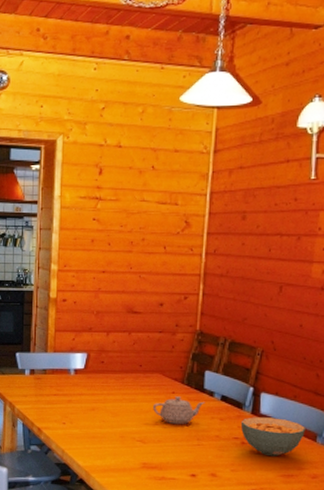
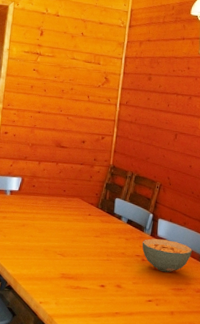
teapot: present [153,396,206,425] -> none [72,218,115,243]

